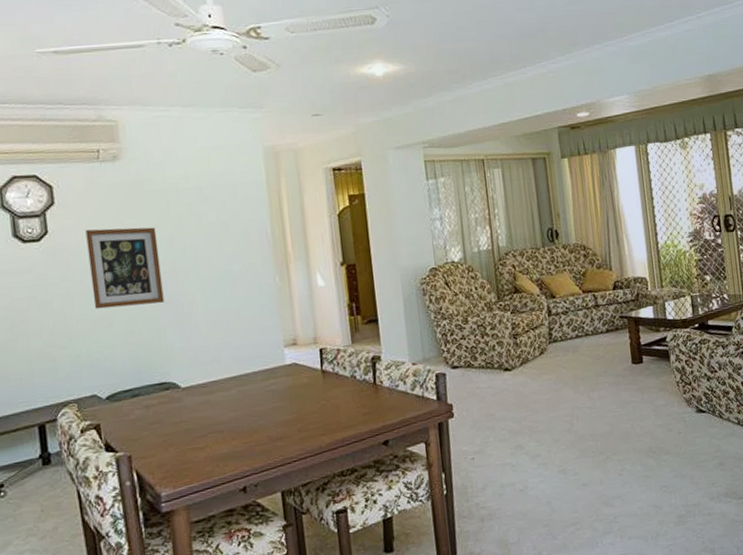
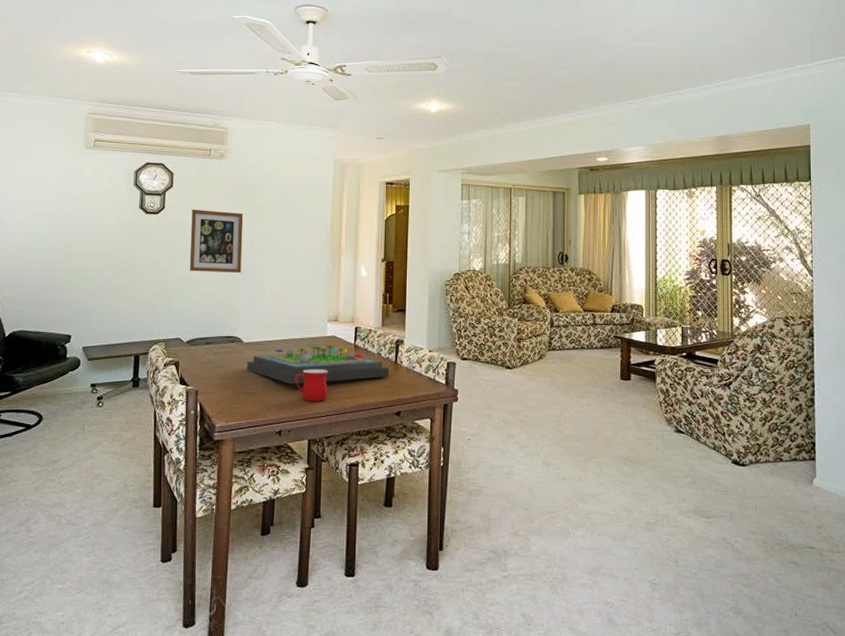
board game: none [189,375,369,430] -> present [246,345,389,385]
mug: none [253,405,297,446] -> present [295,368,328,401]

